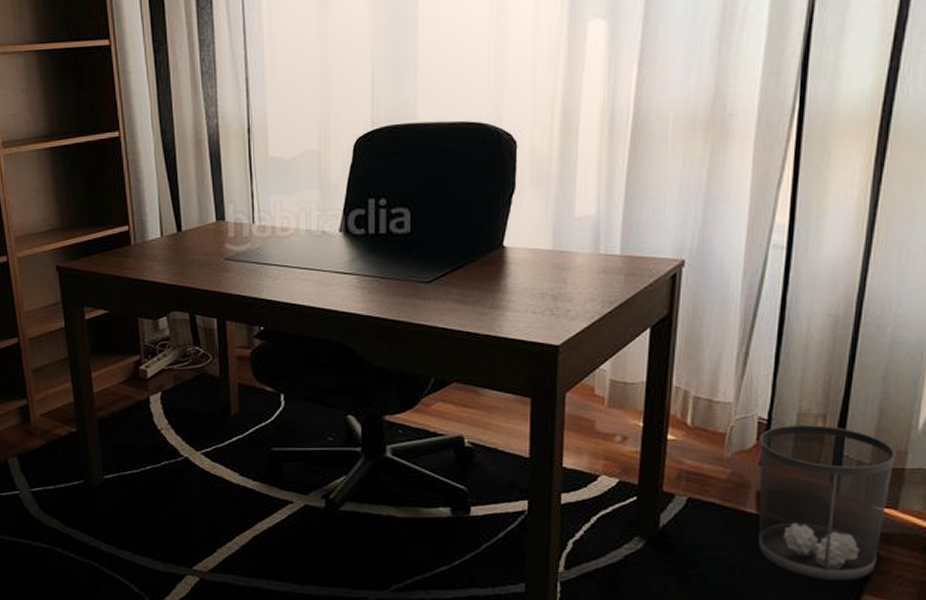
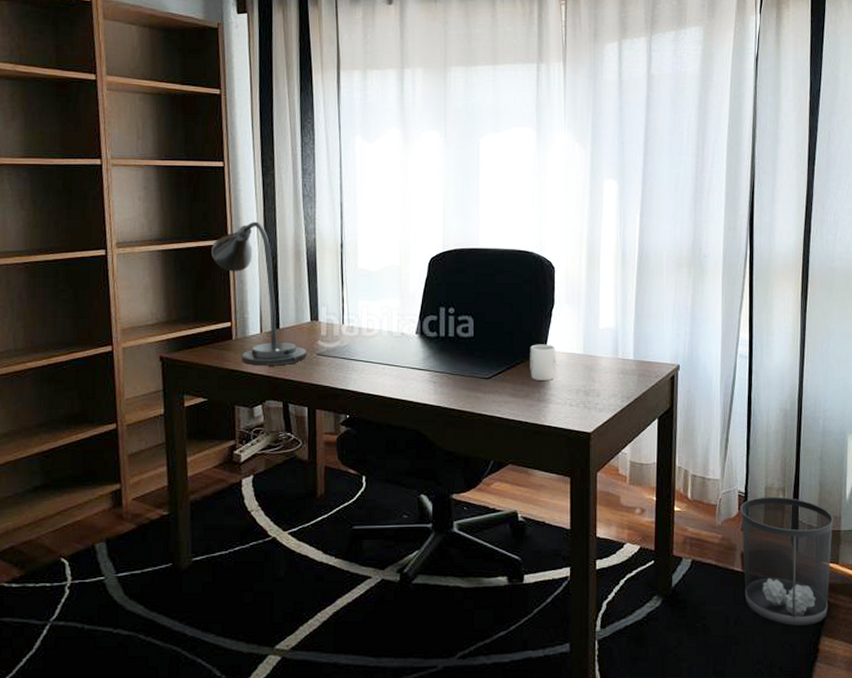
desk lamp: none [102,108,214,274] -> present [211,221,307,366]
mug: none [481,239,516,283] -> present [530,344,556,380]

